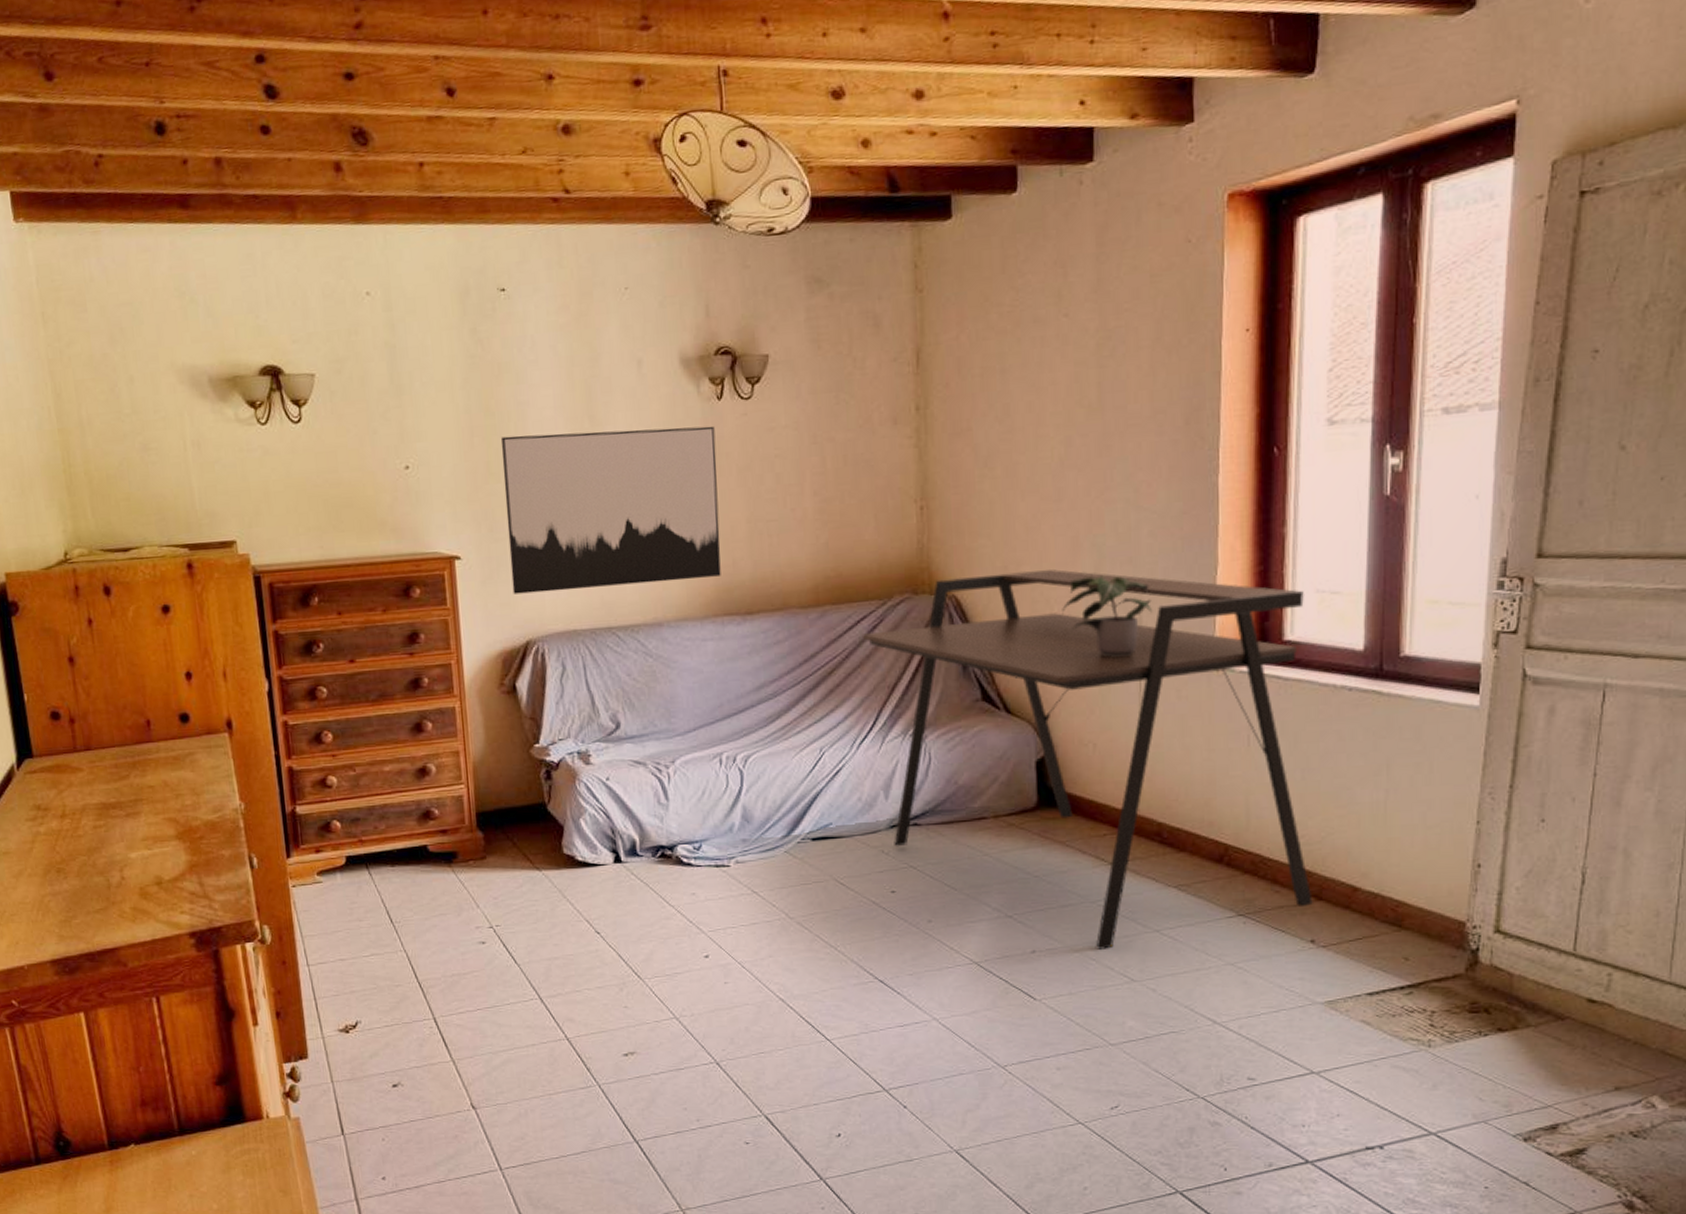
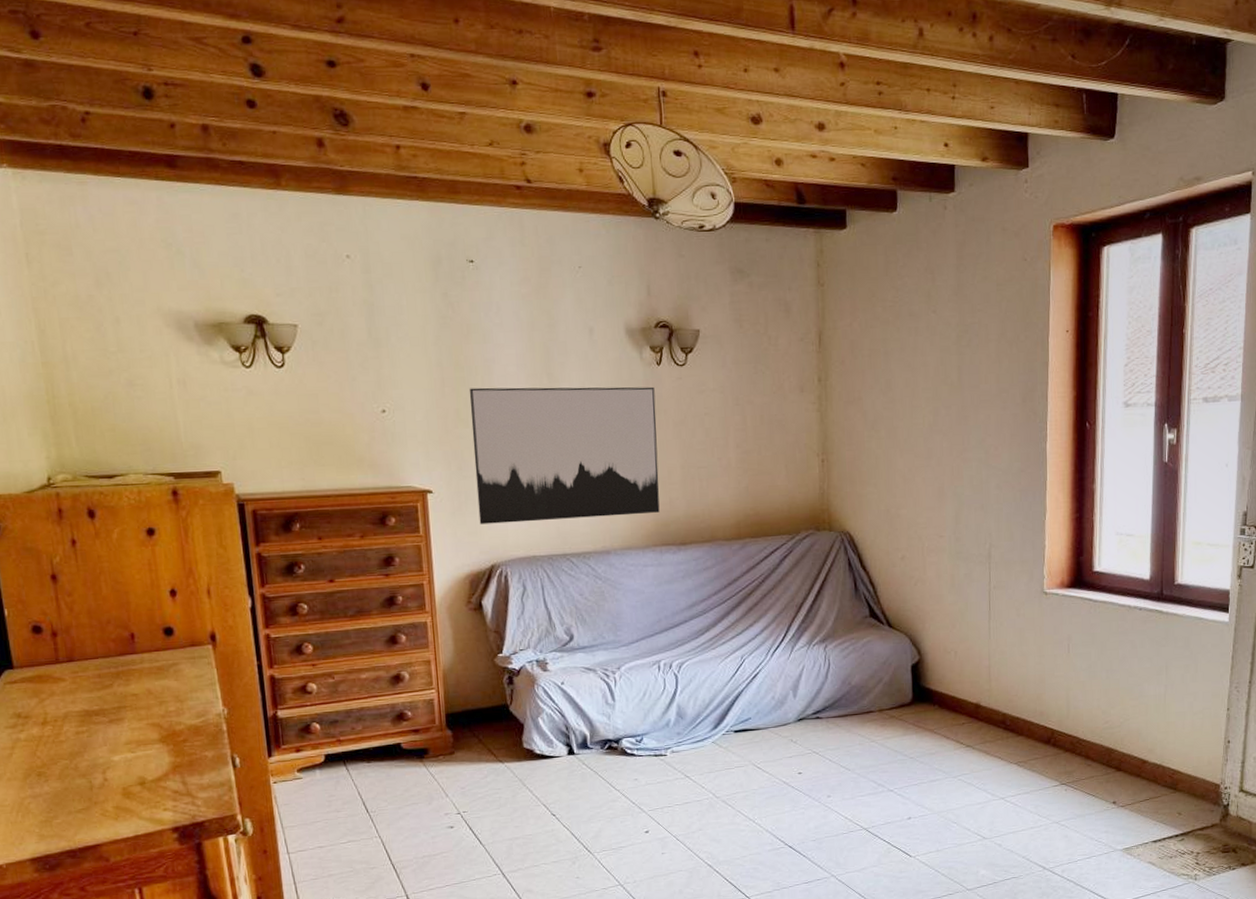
desk: present [863,569,1313,950] -> none [776,513,1115,815]
potted plant: present [1062,575,1152,657] -> none [931,518,998,583]

